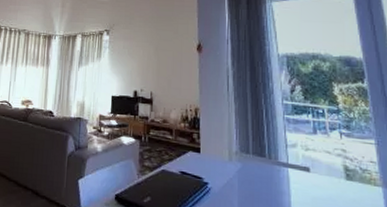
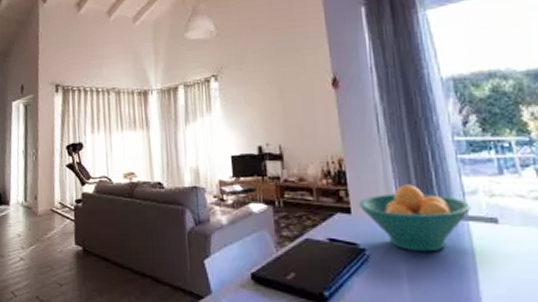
fruit bowl: none [206,134,291,190] -> present [357,184,472,252]

